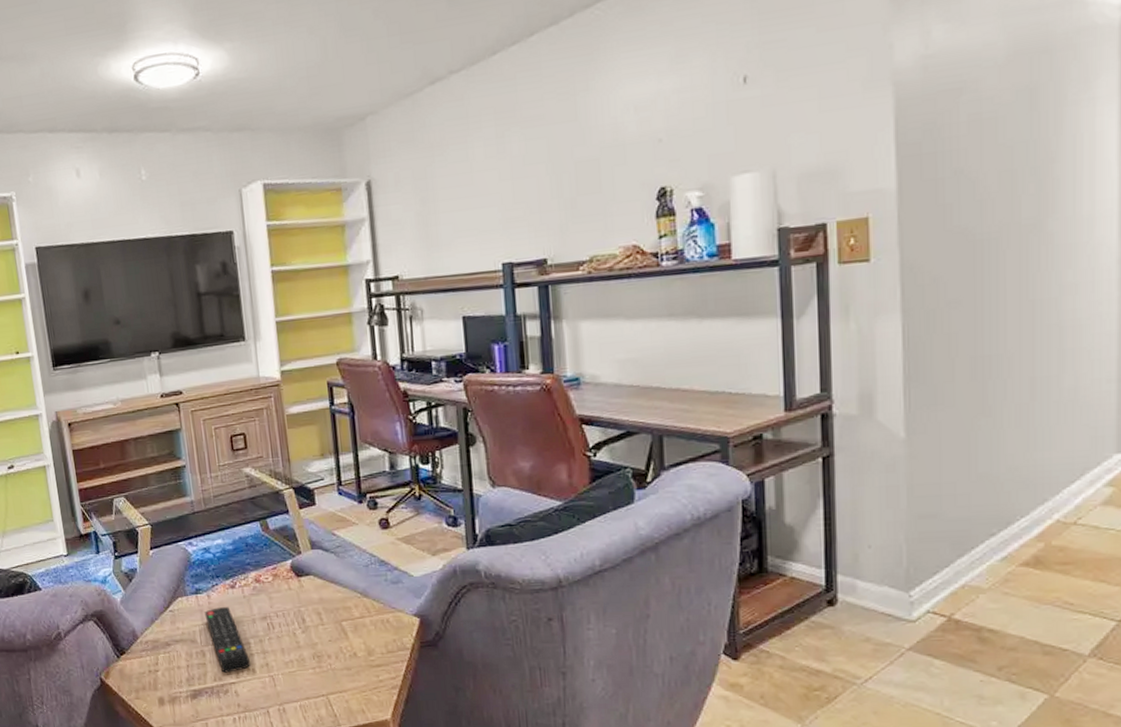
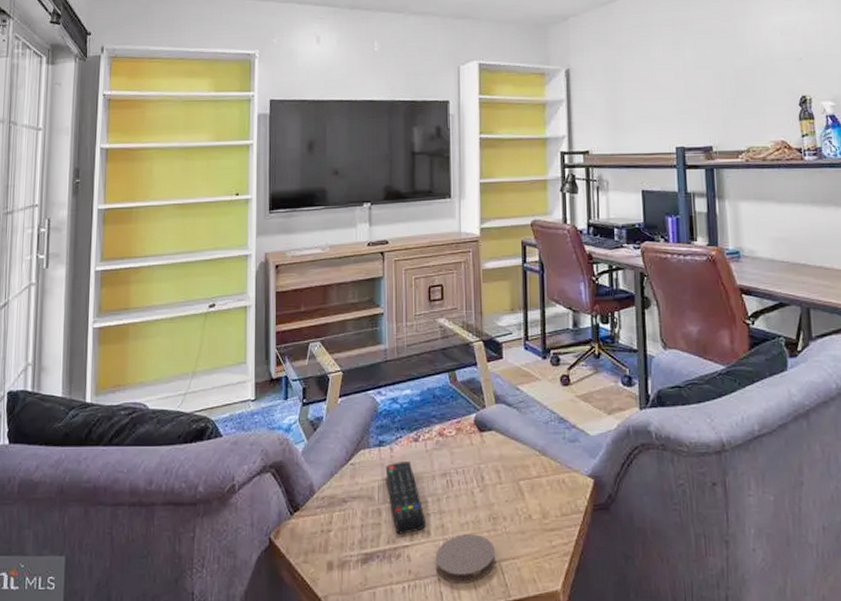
coaster: none [262,671,323,715] -> present [435,534,495,583]

